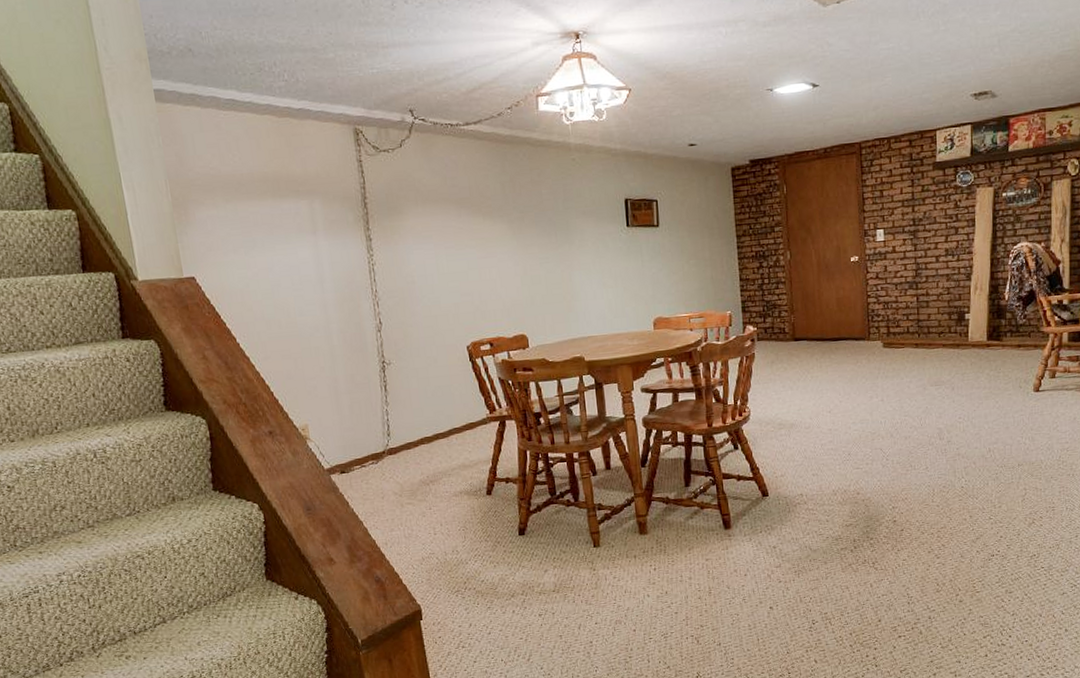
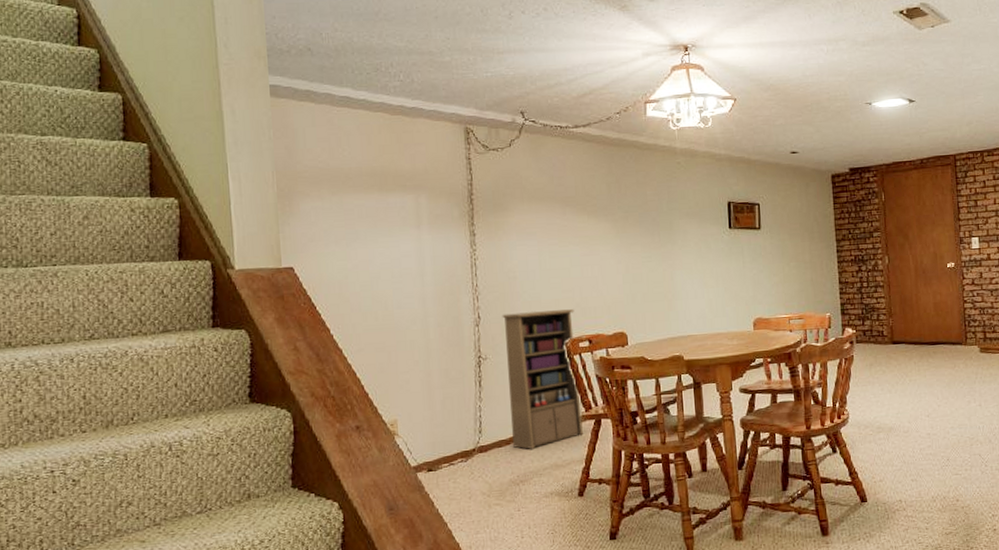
cabinet: none [403,313,489,451] -> present [502,309,583,449]

